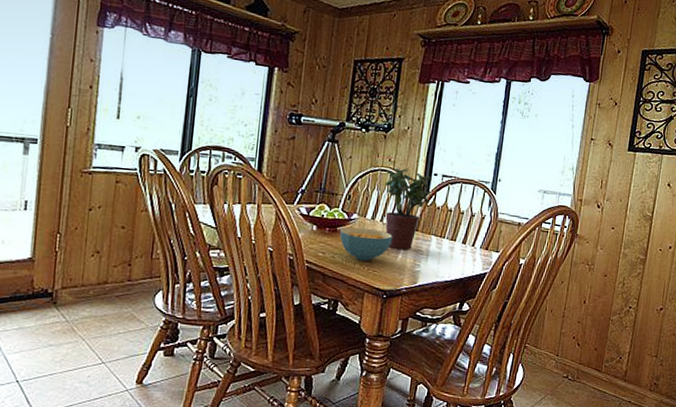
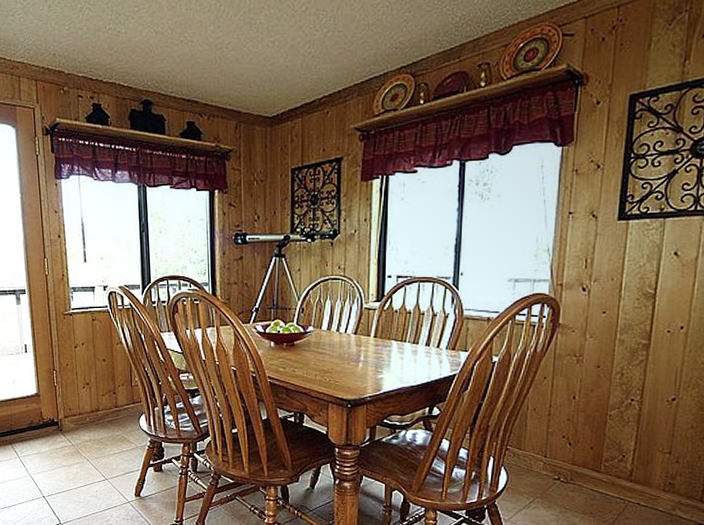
cereal bowl: present [339,227,393,261] -> none [297,340,352,372]
potted plant: present [385,168,432,250] -> none [337,274,388,357]

